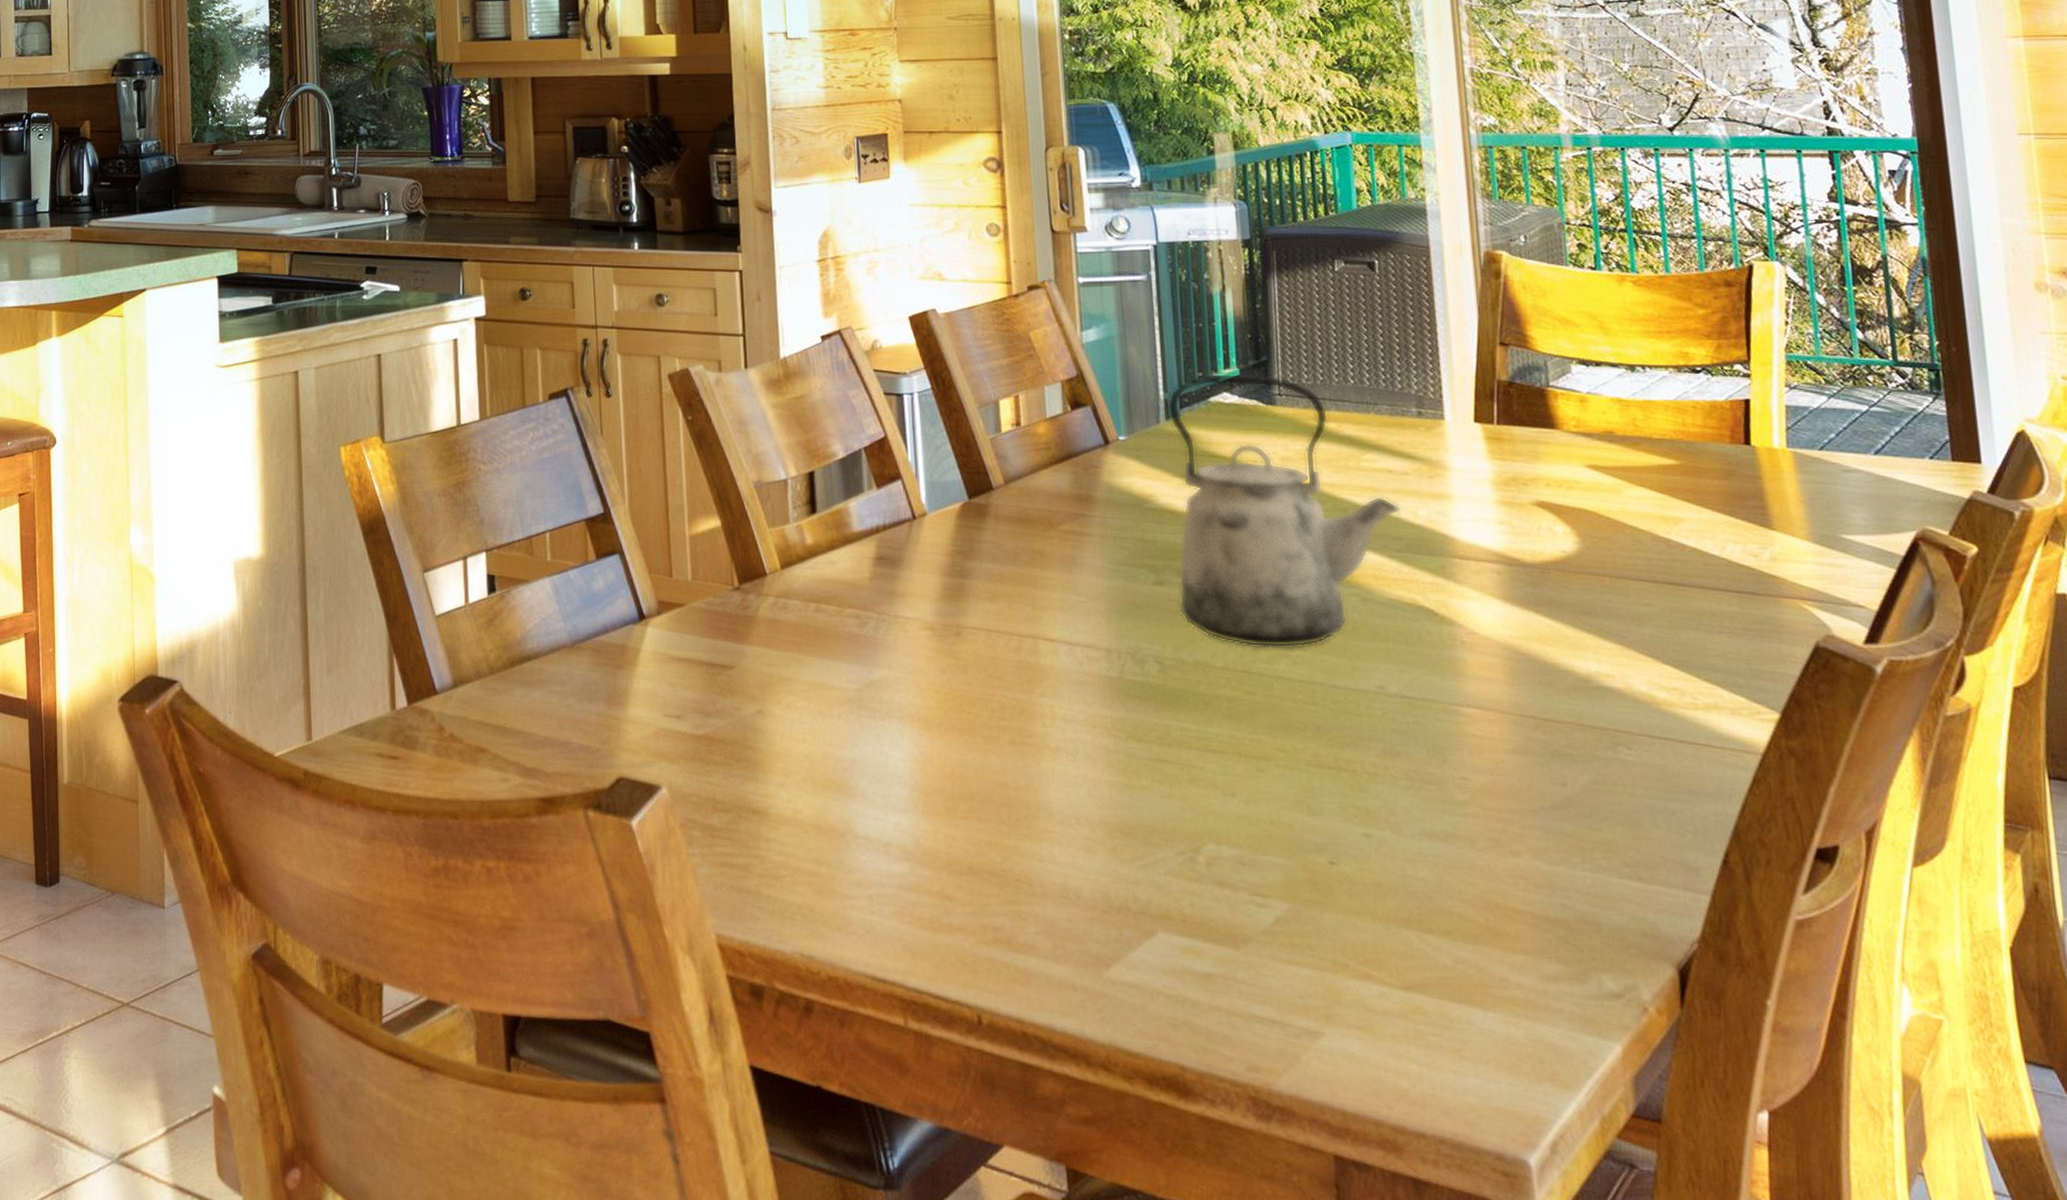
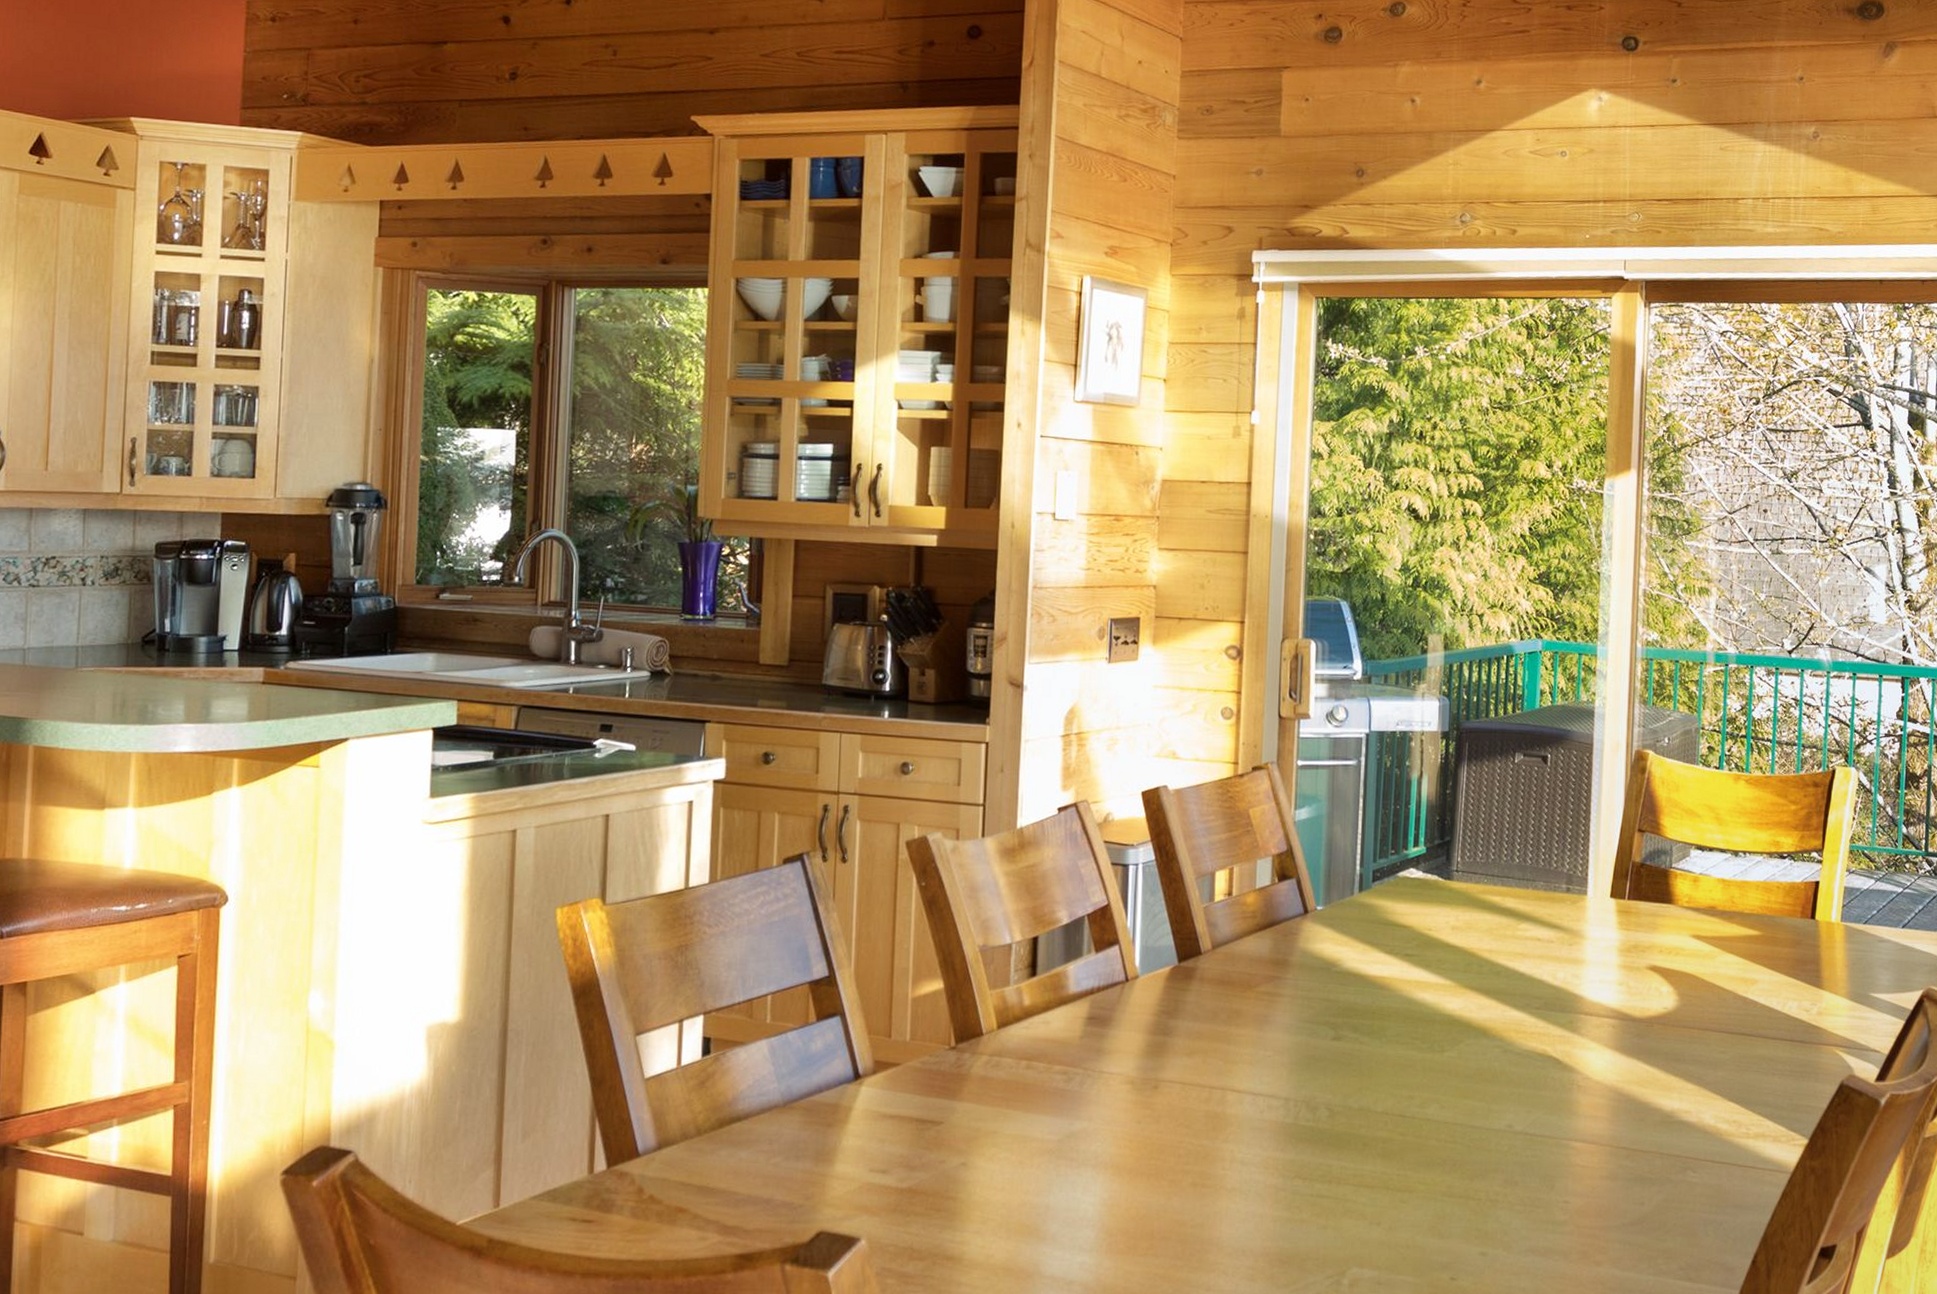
kettle: present [1167,373,1401,648] -> none [1352,850,1543,1094]

